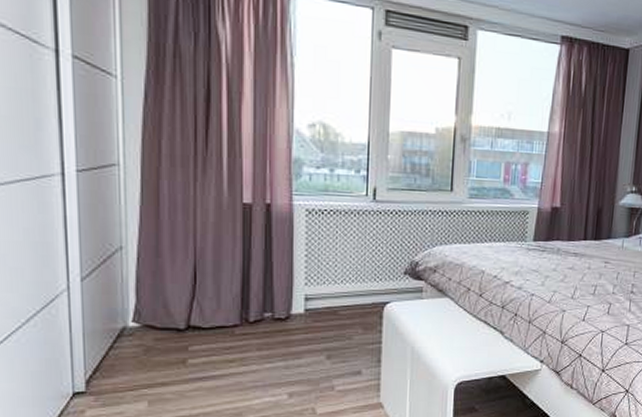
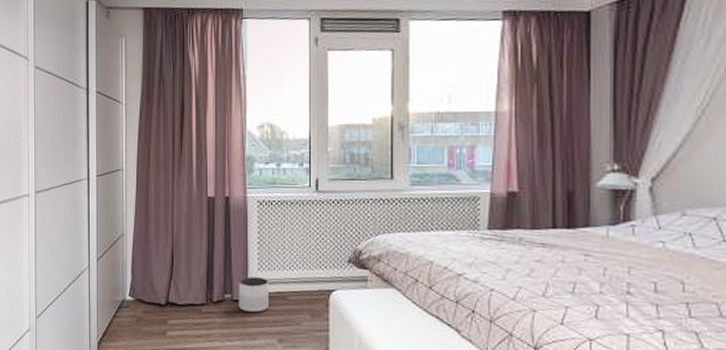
planter: none [281,293,317,331] -> present [238,277,268,314]

